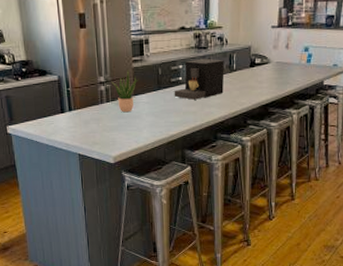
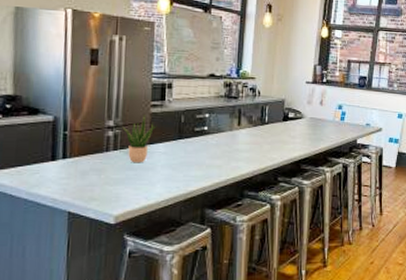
coffee maker: present [174,58,224,100] -> none [197,108,256,152]

